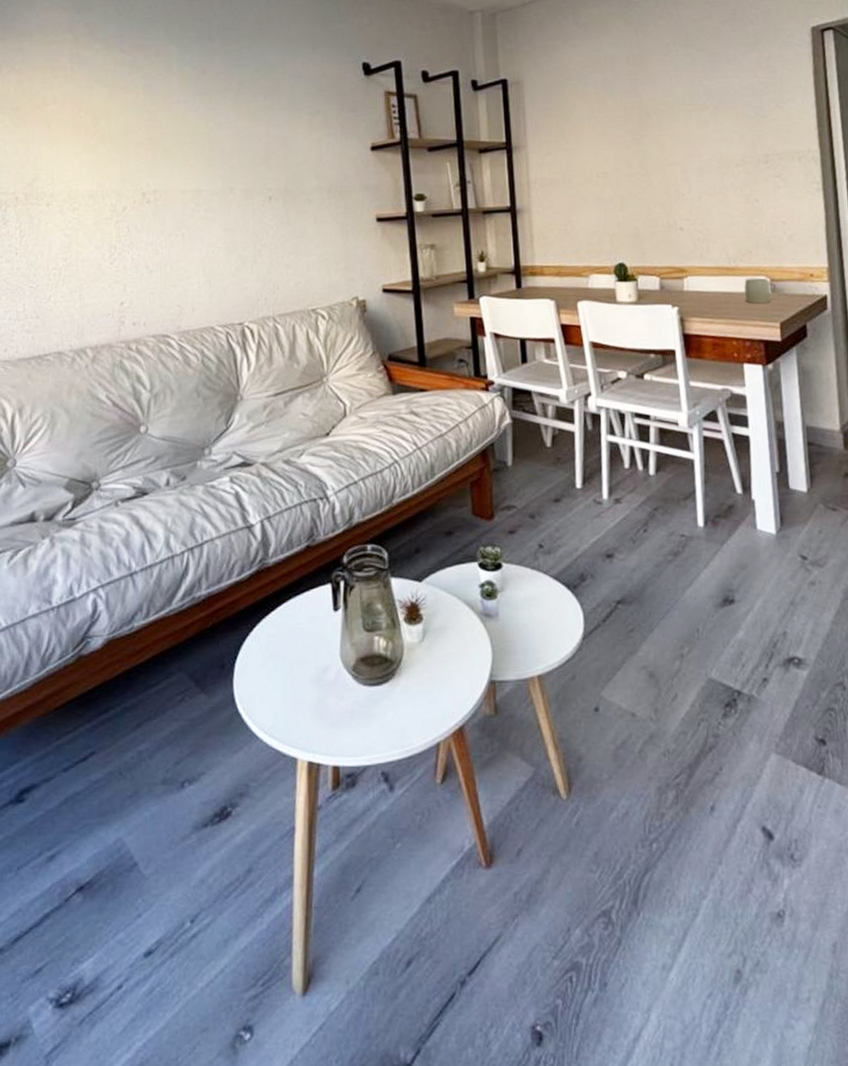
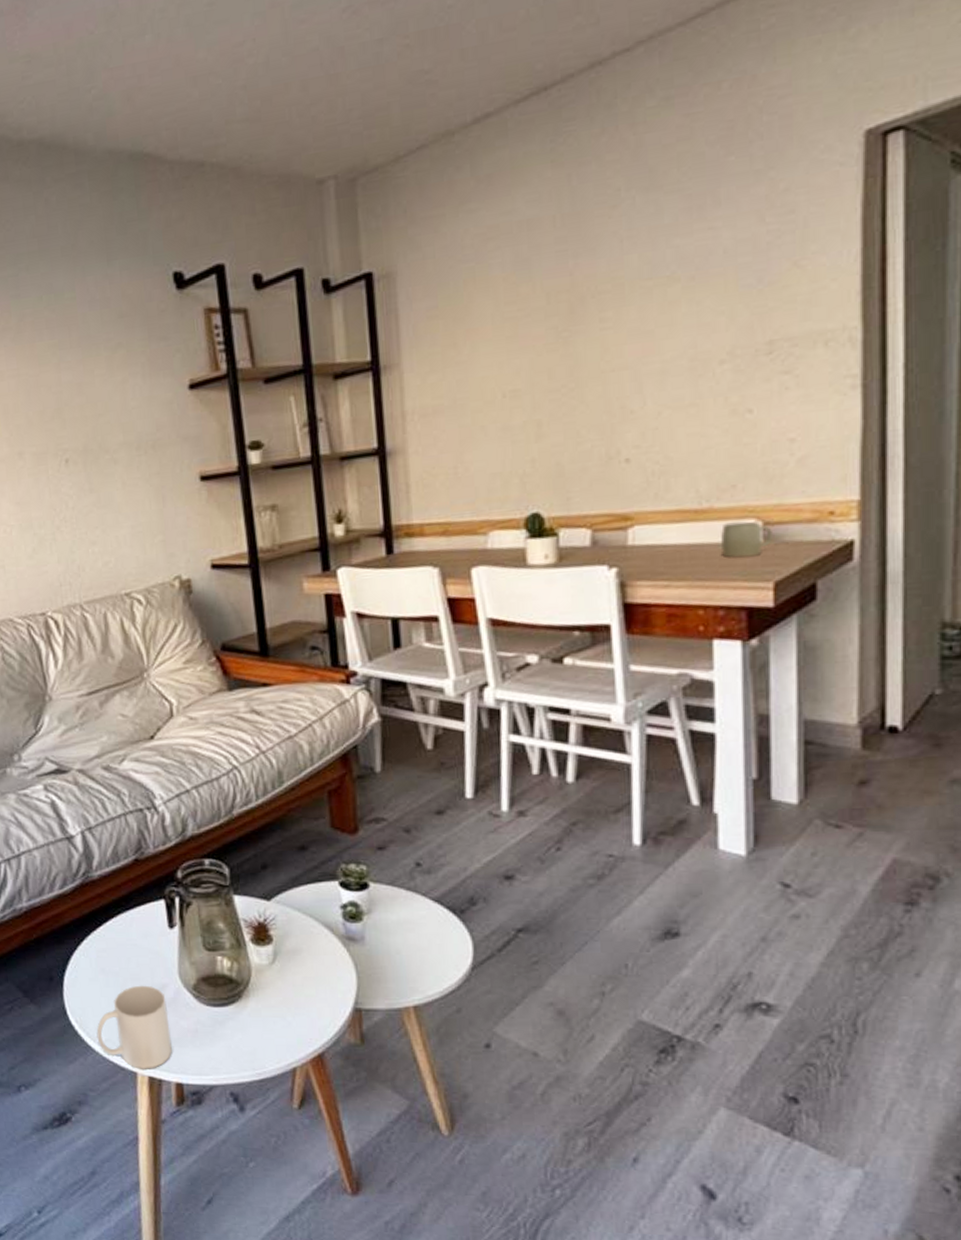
mug: none [262,668,331,755] -> present [96,985,172,1069]

